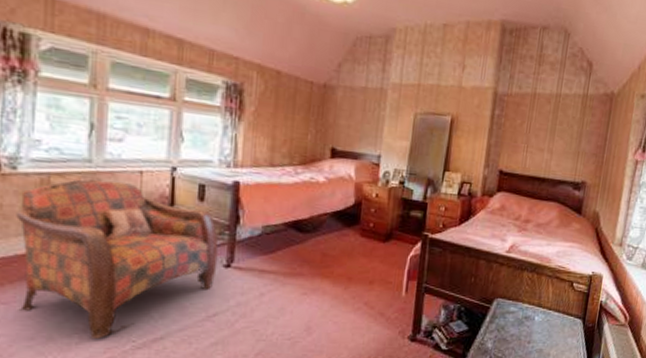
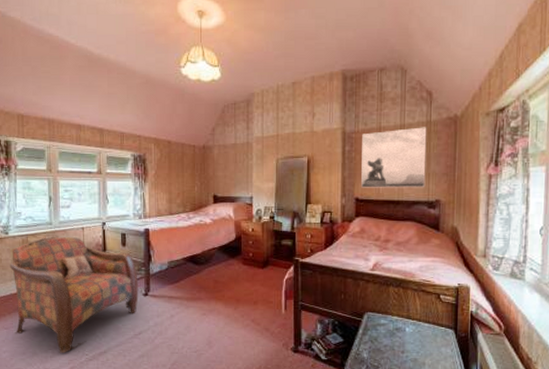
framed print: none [507,98,583,167] -> present [361,127,427,188]

